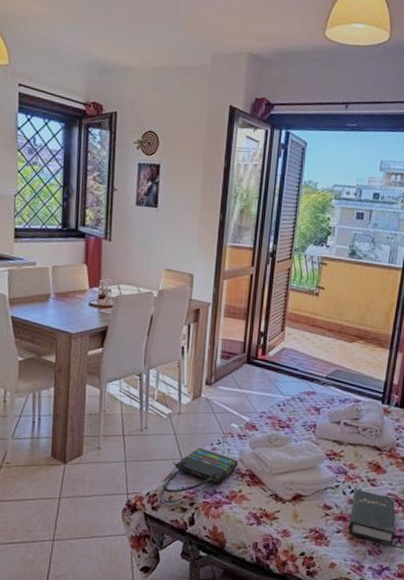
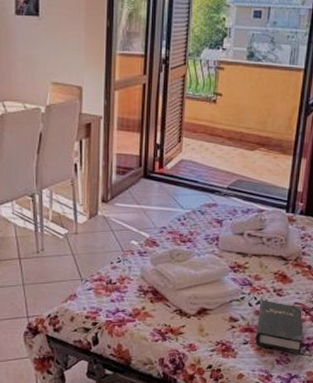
tote bag: present [162,447,239,504] -> none [64,267,140,325]

